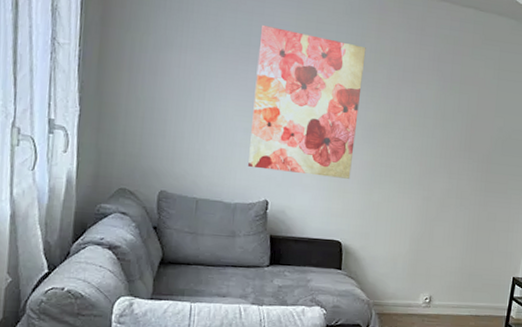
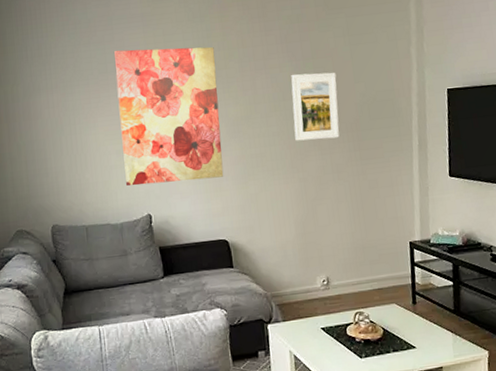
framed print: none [427,93,479,166] -> present [291,72,340,141]

